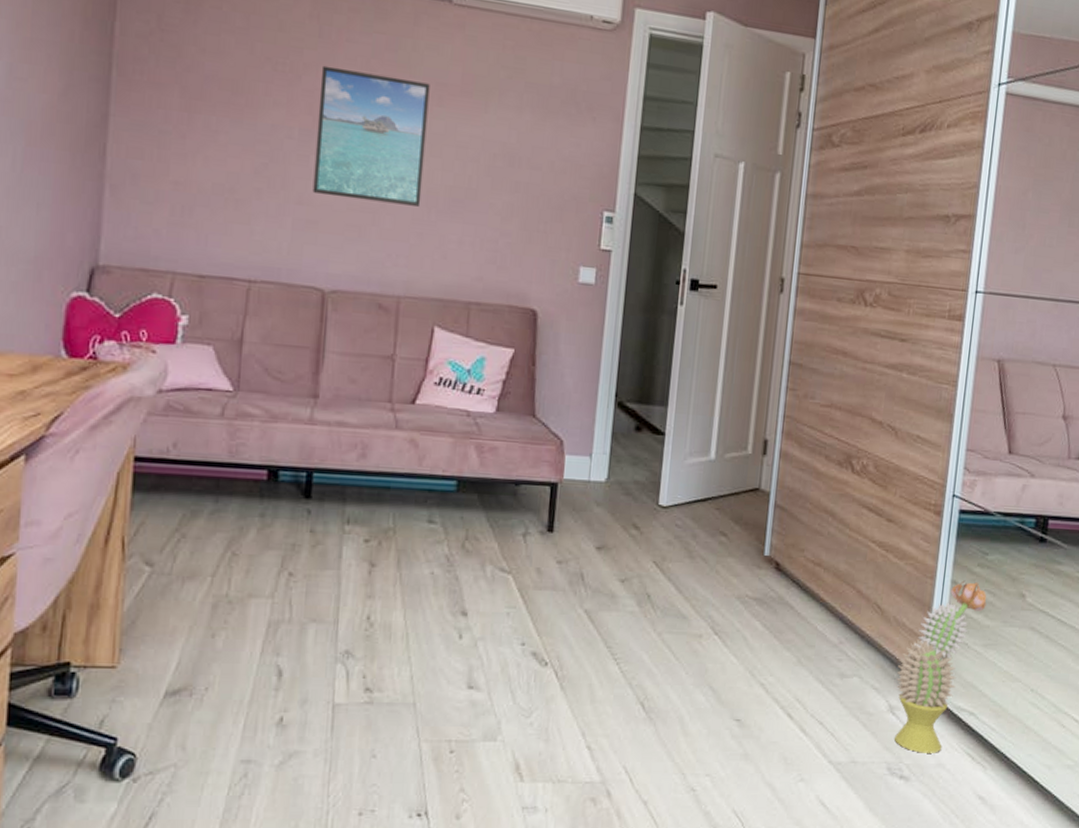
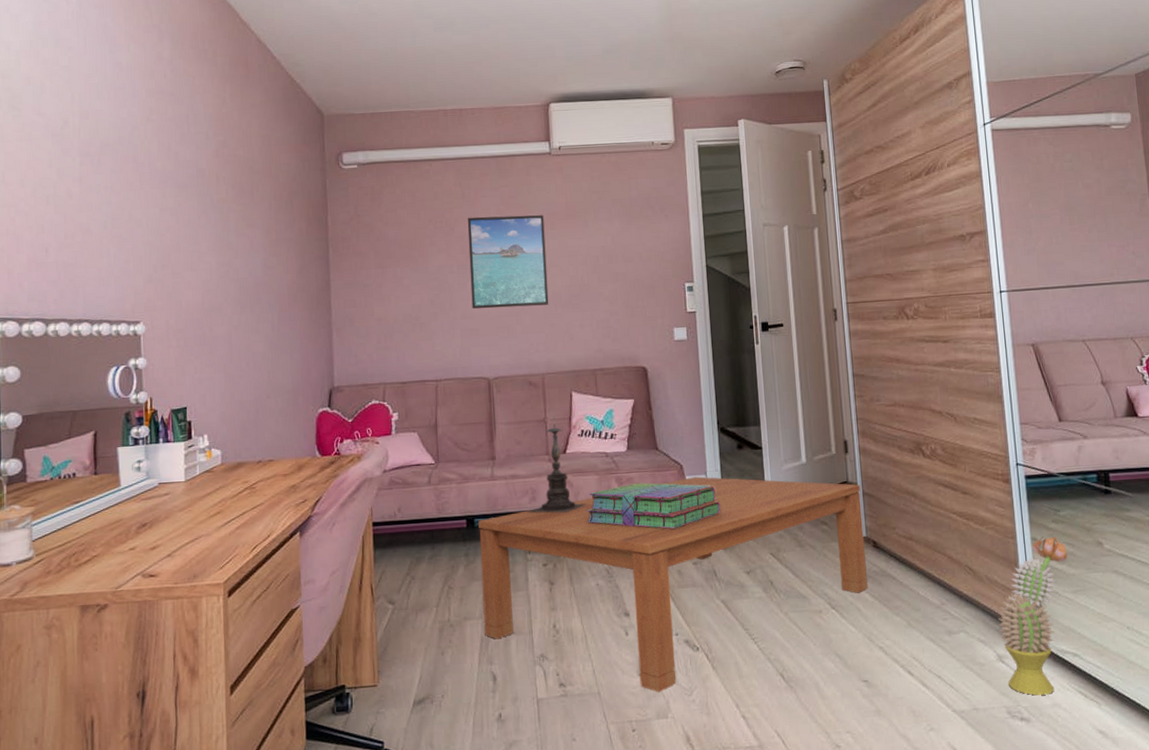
coffee table: none [274,457,774,710] -> present [478,476,868,692]
candle holder: none [353,355,433,479] -> present [528,417,587,513]
stack of books: none [429,453,603,518] -> present [586,482,721,530]

